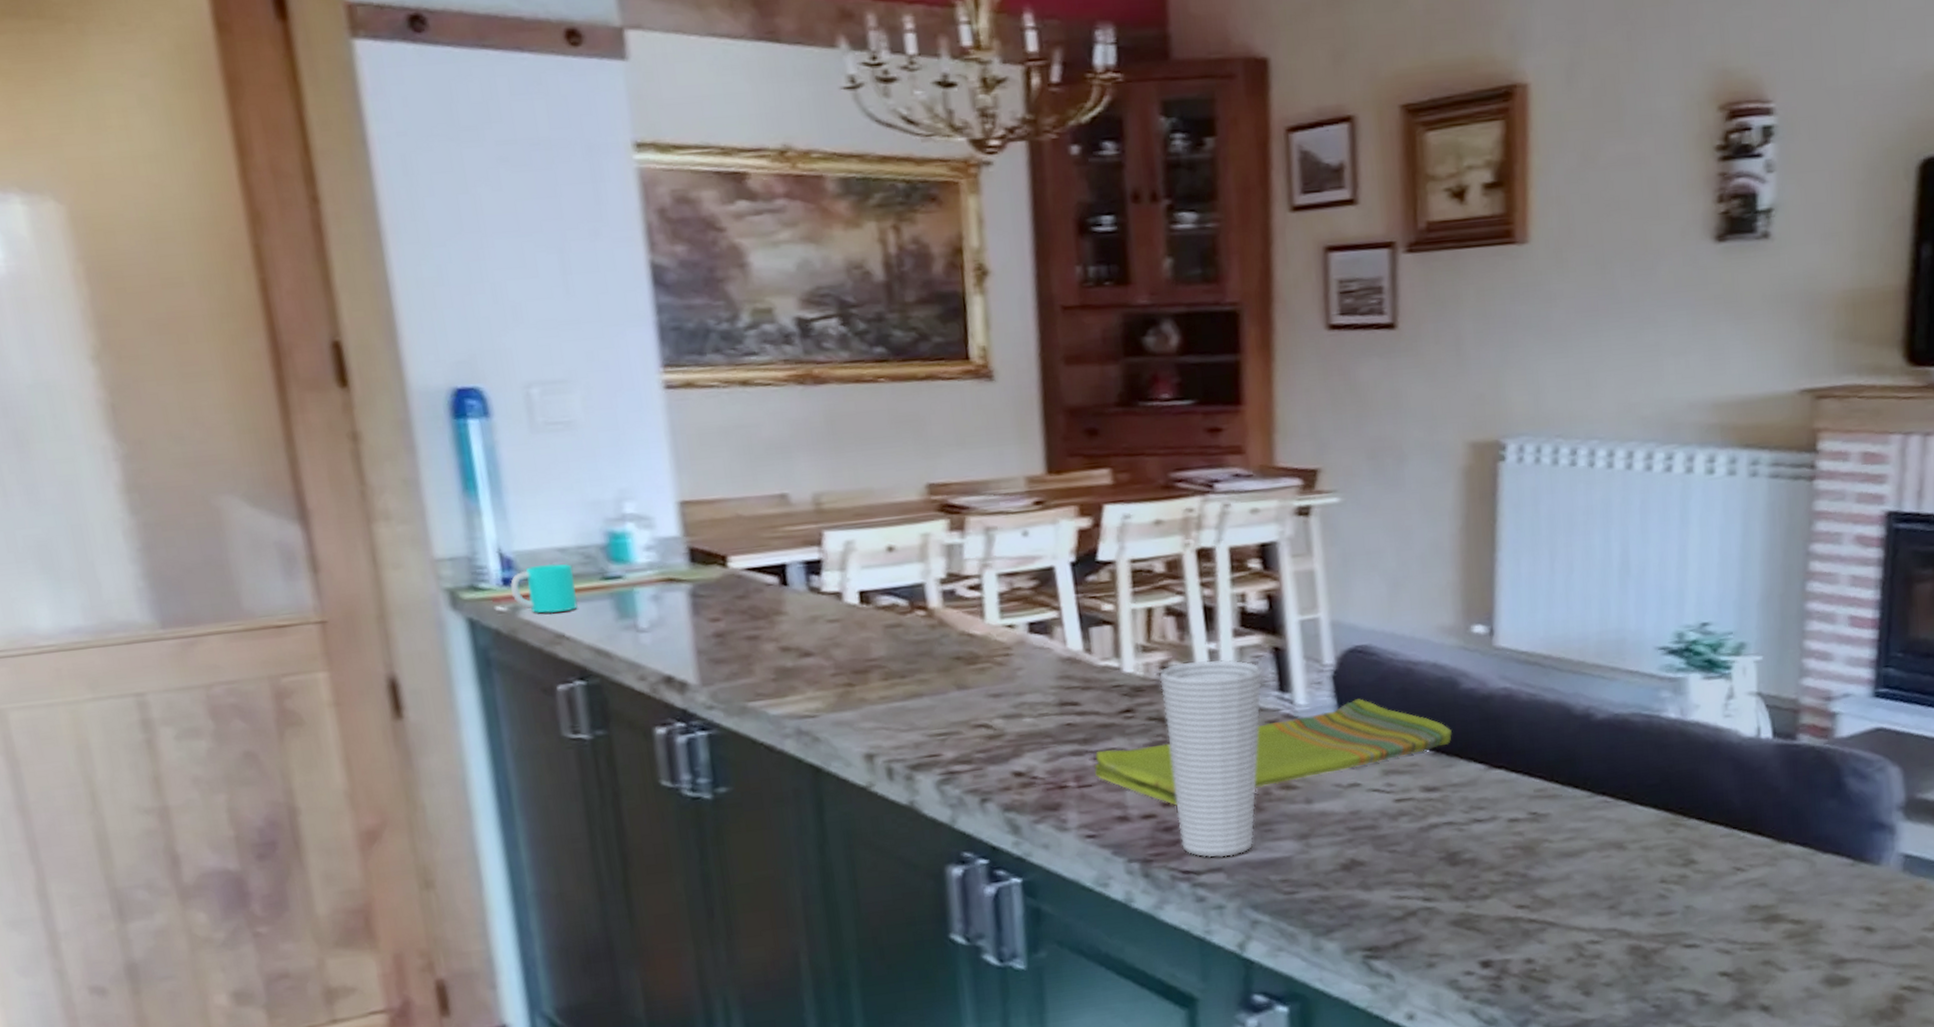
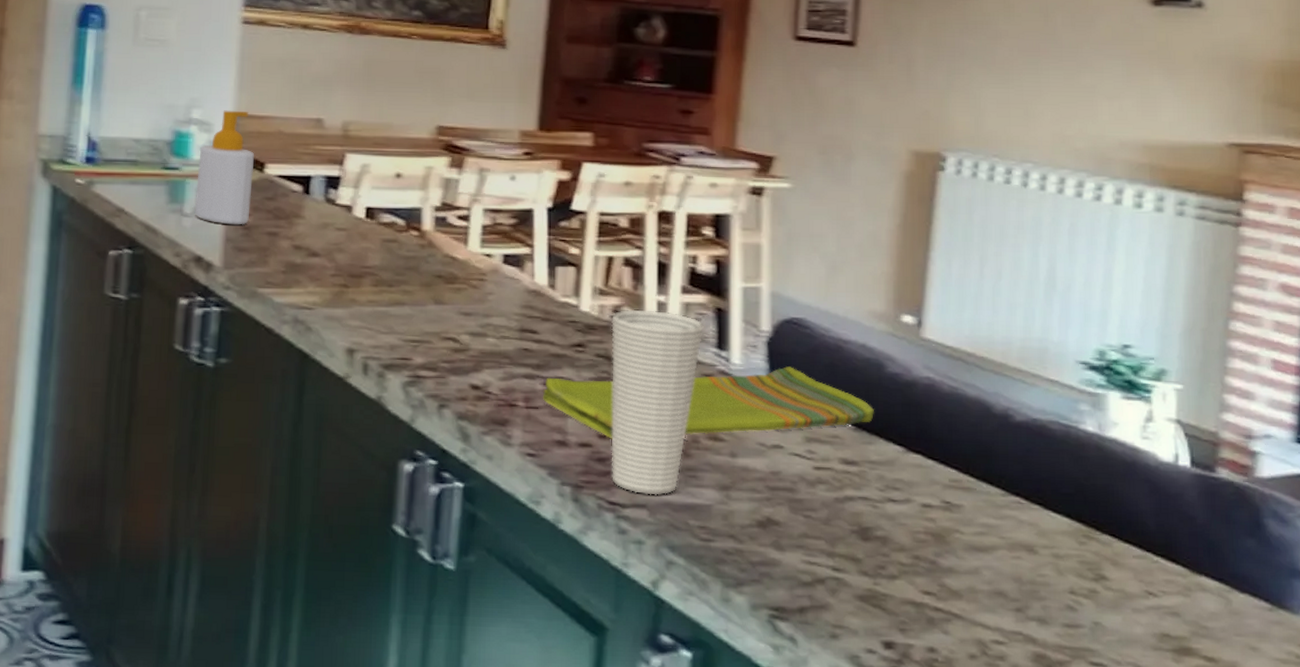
cup: present [510,563,578,614] -> none [90,150,142,191]
soap bottle: none [643,497,722,635] -> present [194,110,255,225]

